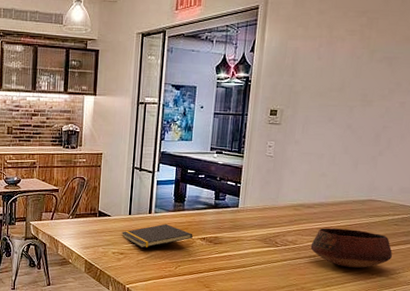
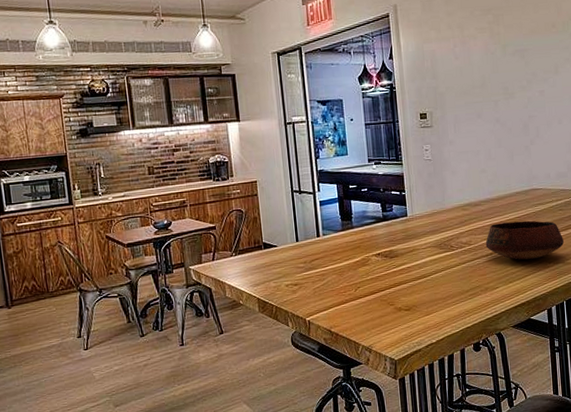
notepad: present [121,224,193,248] -> none [291,245,367,275]

